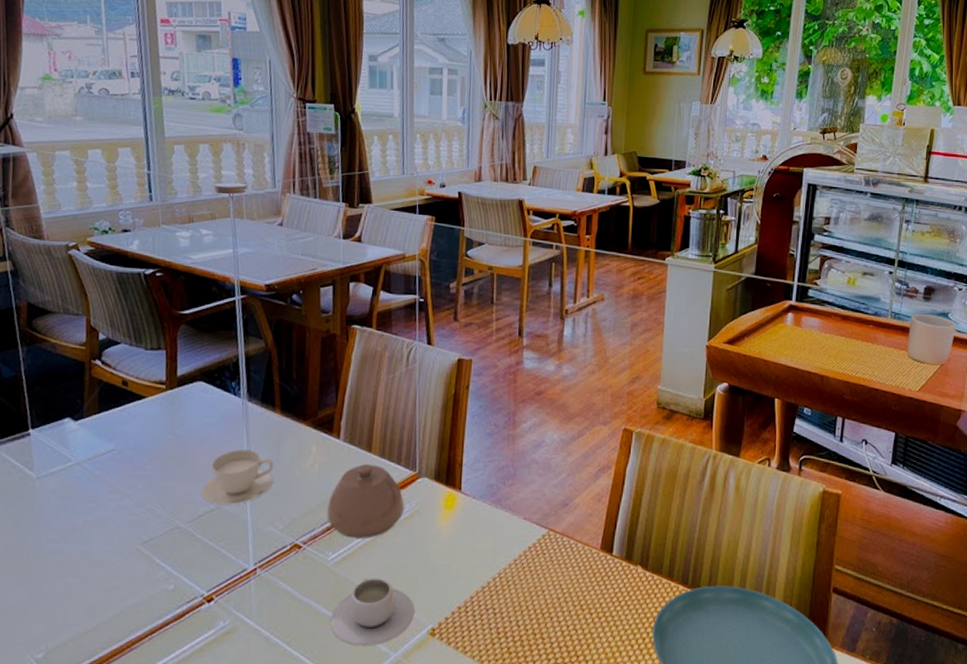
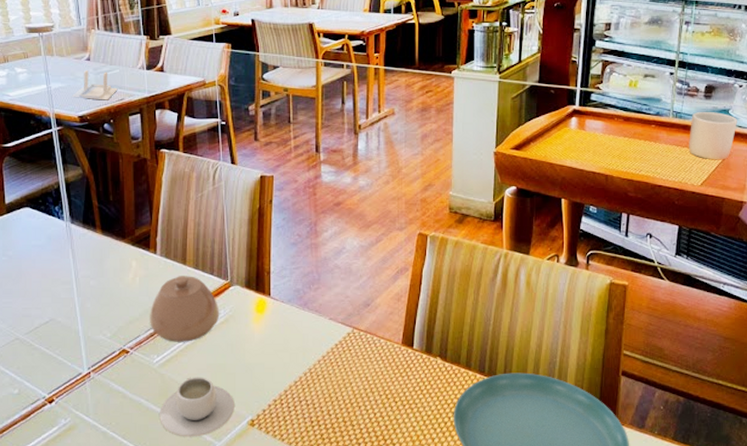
teacup: present [202,449,274,505] -> none [37,267,99,317]
napkin holder: none [260,236,311,270] -> present [72,70,118,100]

